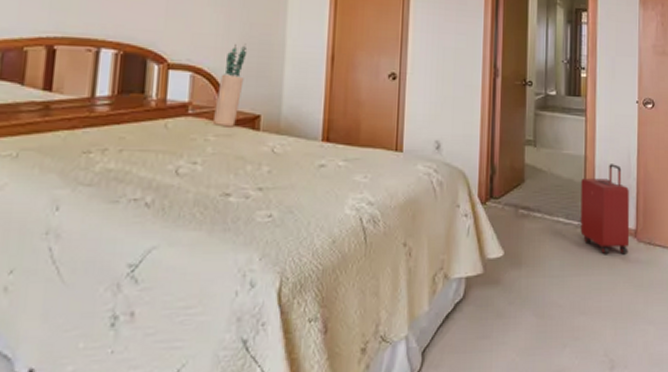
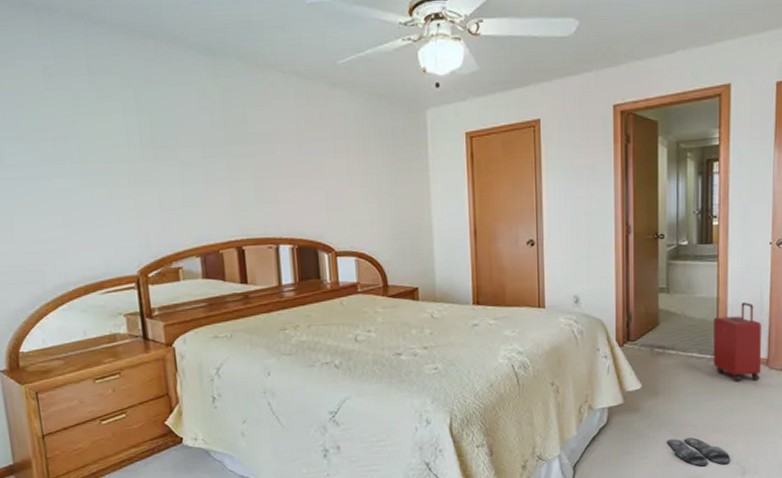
vase: present [212,43,248,128] -> none [378,228,401,300]
slippers: none [529,320,598,358] -> present [667,437,731,467]

